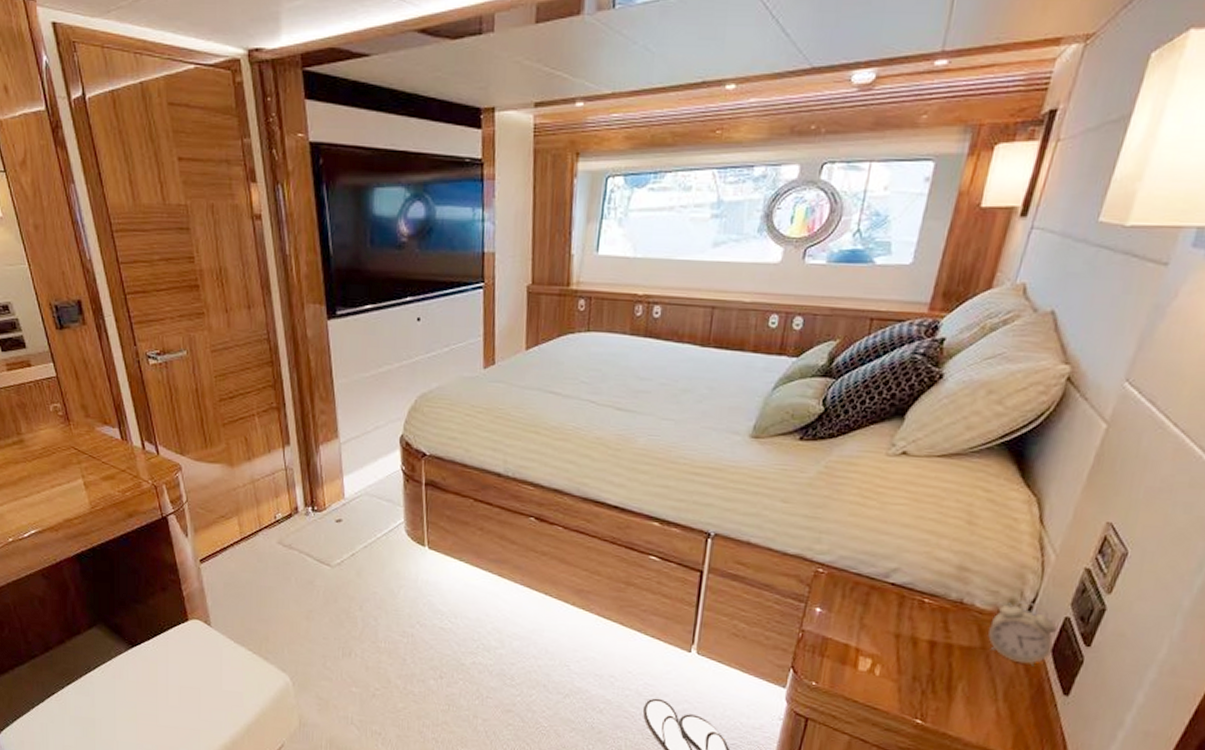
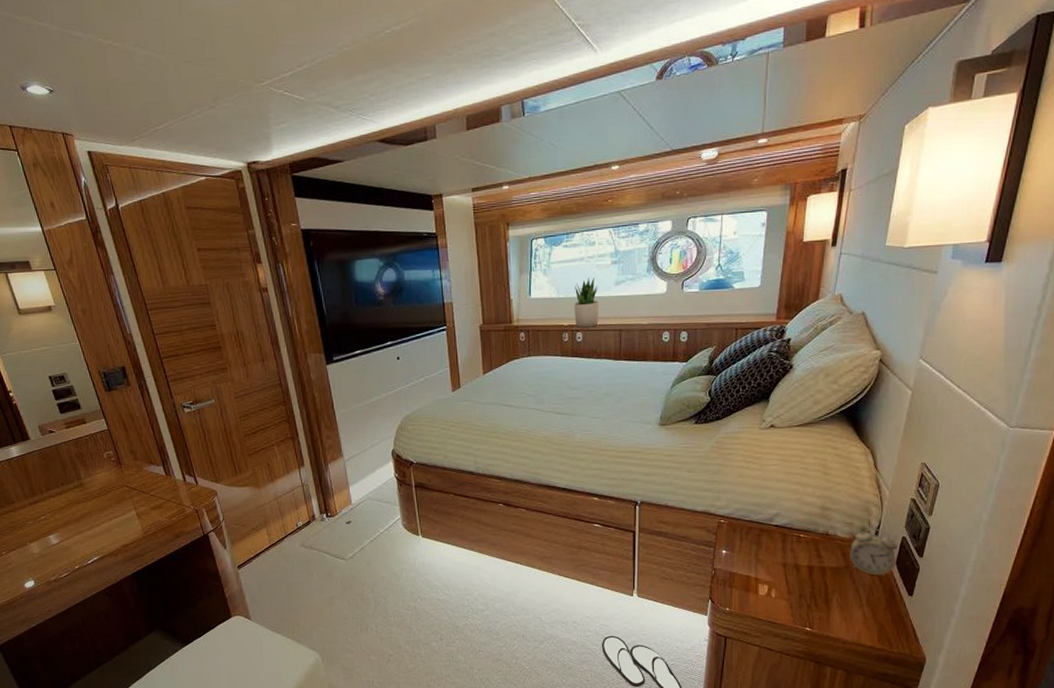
planter: none [653,234,690,301] -> present [574,278,599,328]

